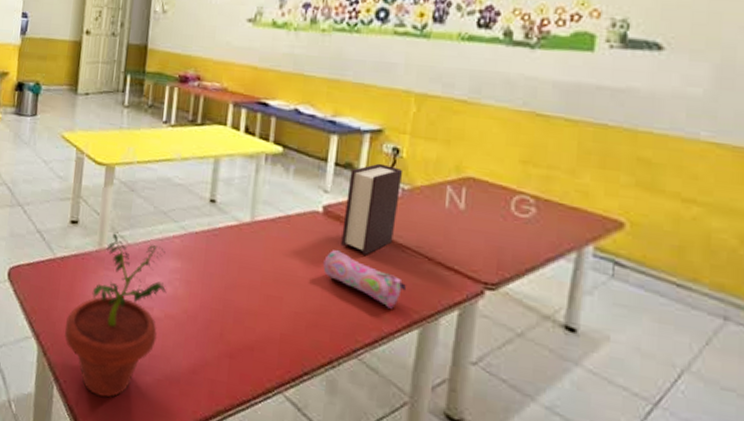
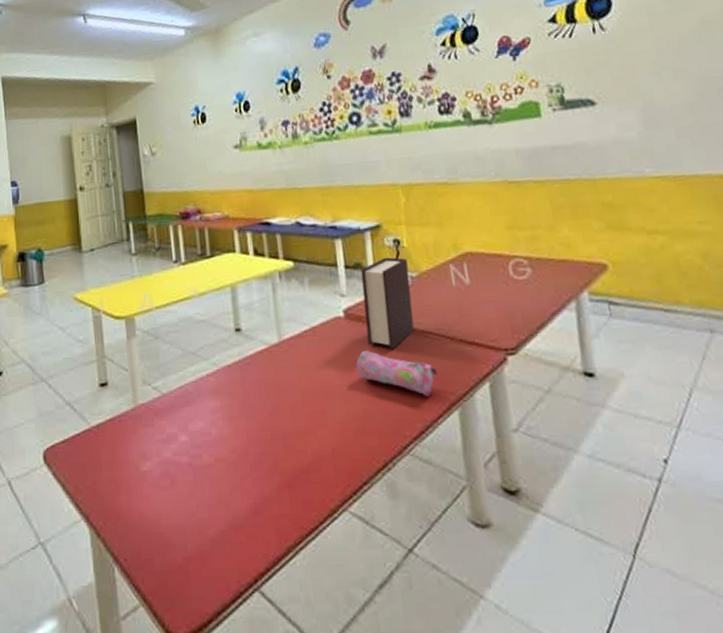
potted plant: present [64,233,167,398] -> none [114,386,213,566]

